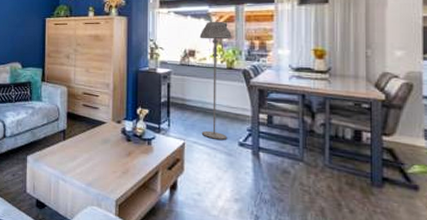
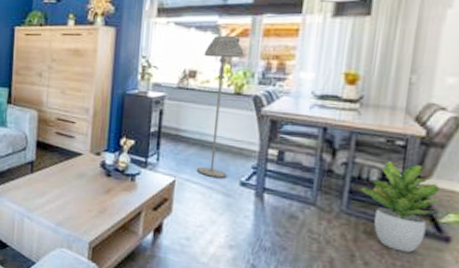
potted plant: none [338,122,407,200] -> present [360,162,441,253]

